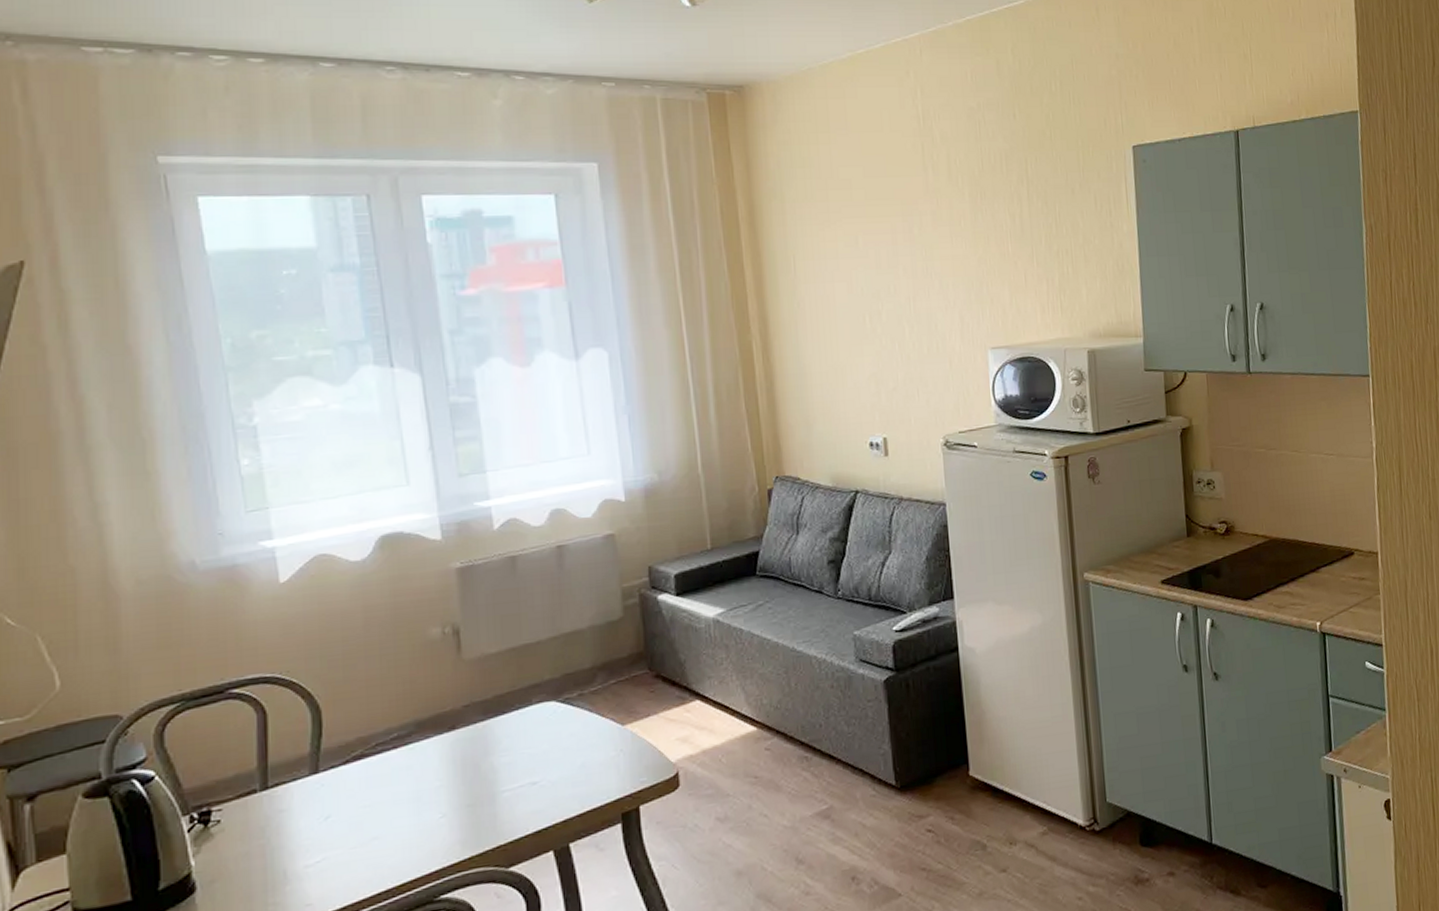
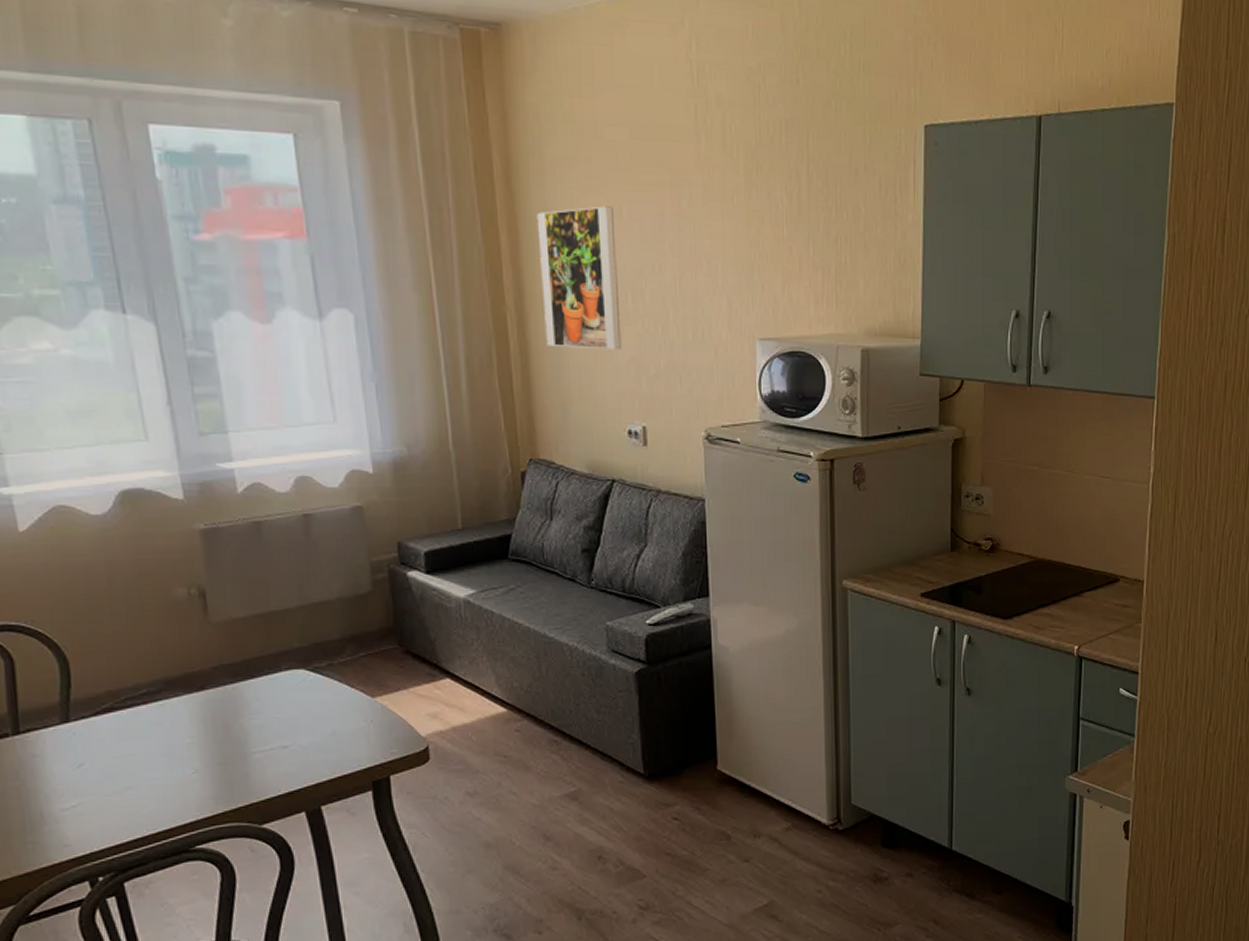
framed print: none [779,237,861,369] -> present [536,206,622,350]

